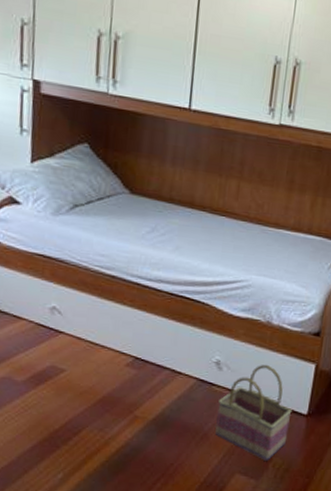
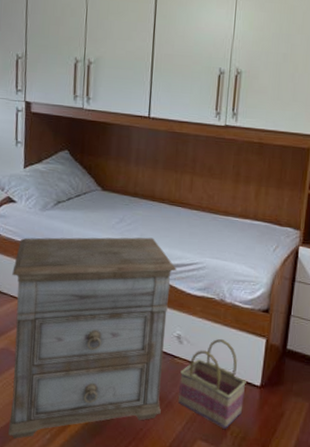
nightstand: none [11,247,218,480] -> present [8,237,177,439]

